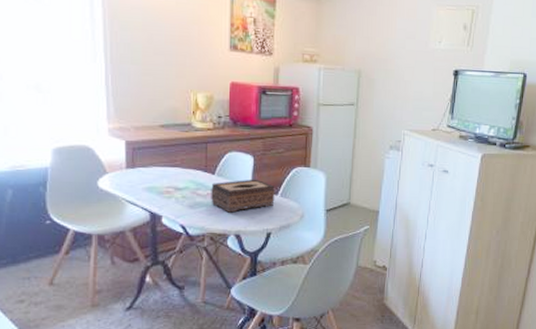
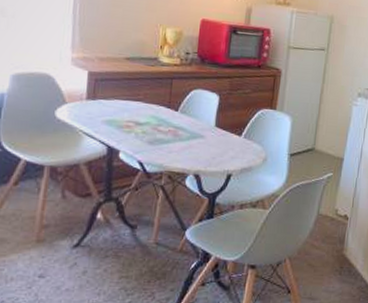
tissue box: present [211,179,275,213] -> none [172,118,239,152]

